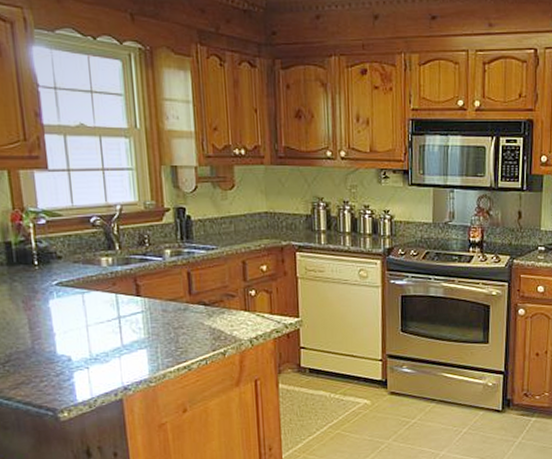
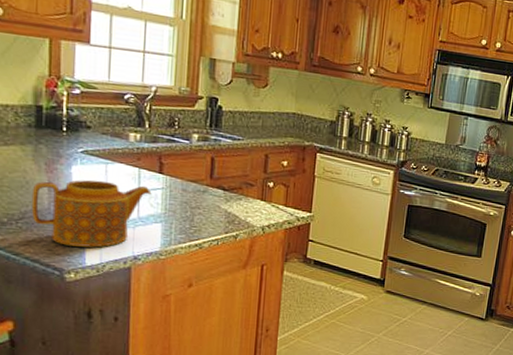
teapot: none [13,311,132,384] -> present [31,179,152,248]

